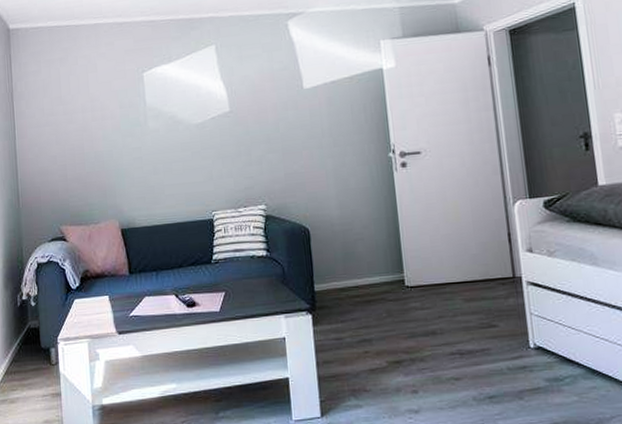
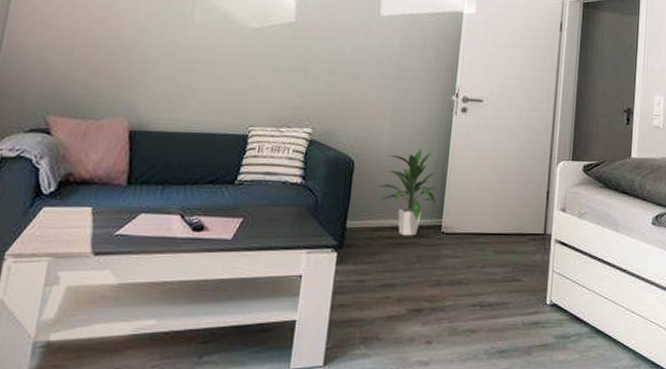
indoor plant: none [336,207,399,294] -> present [378,148,441,236]

